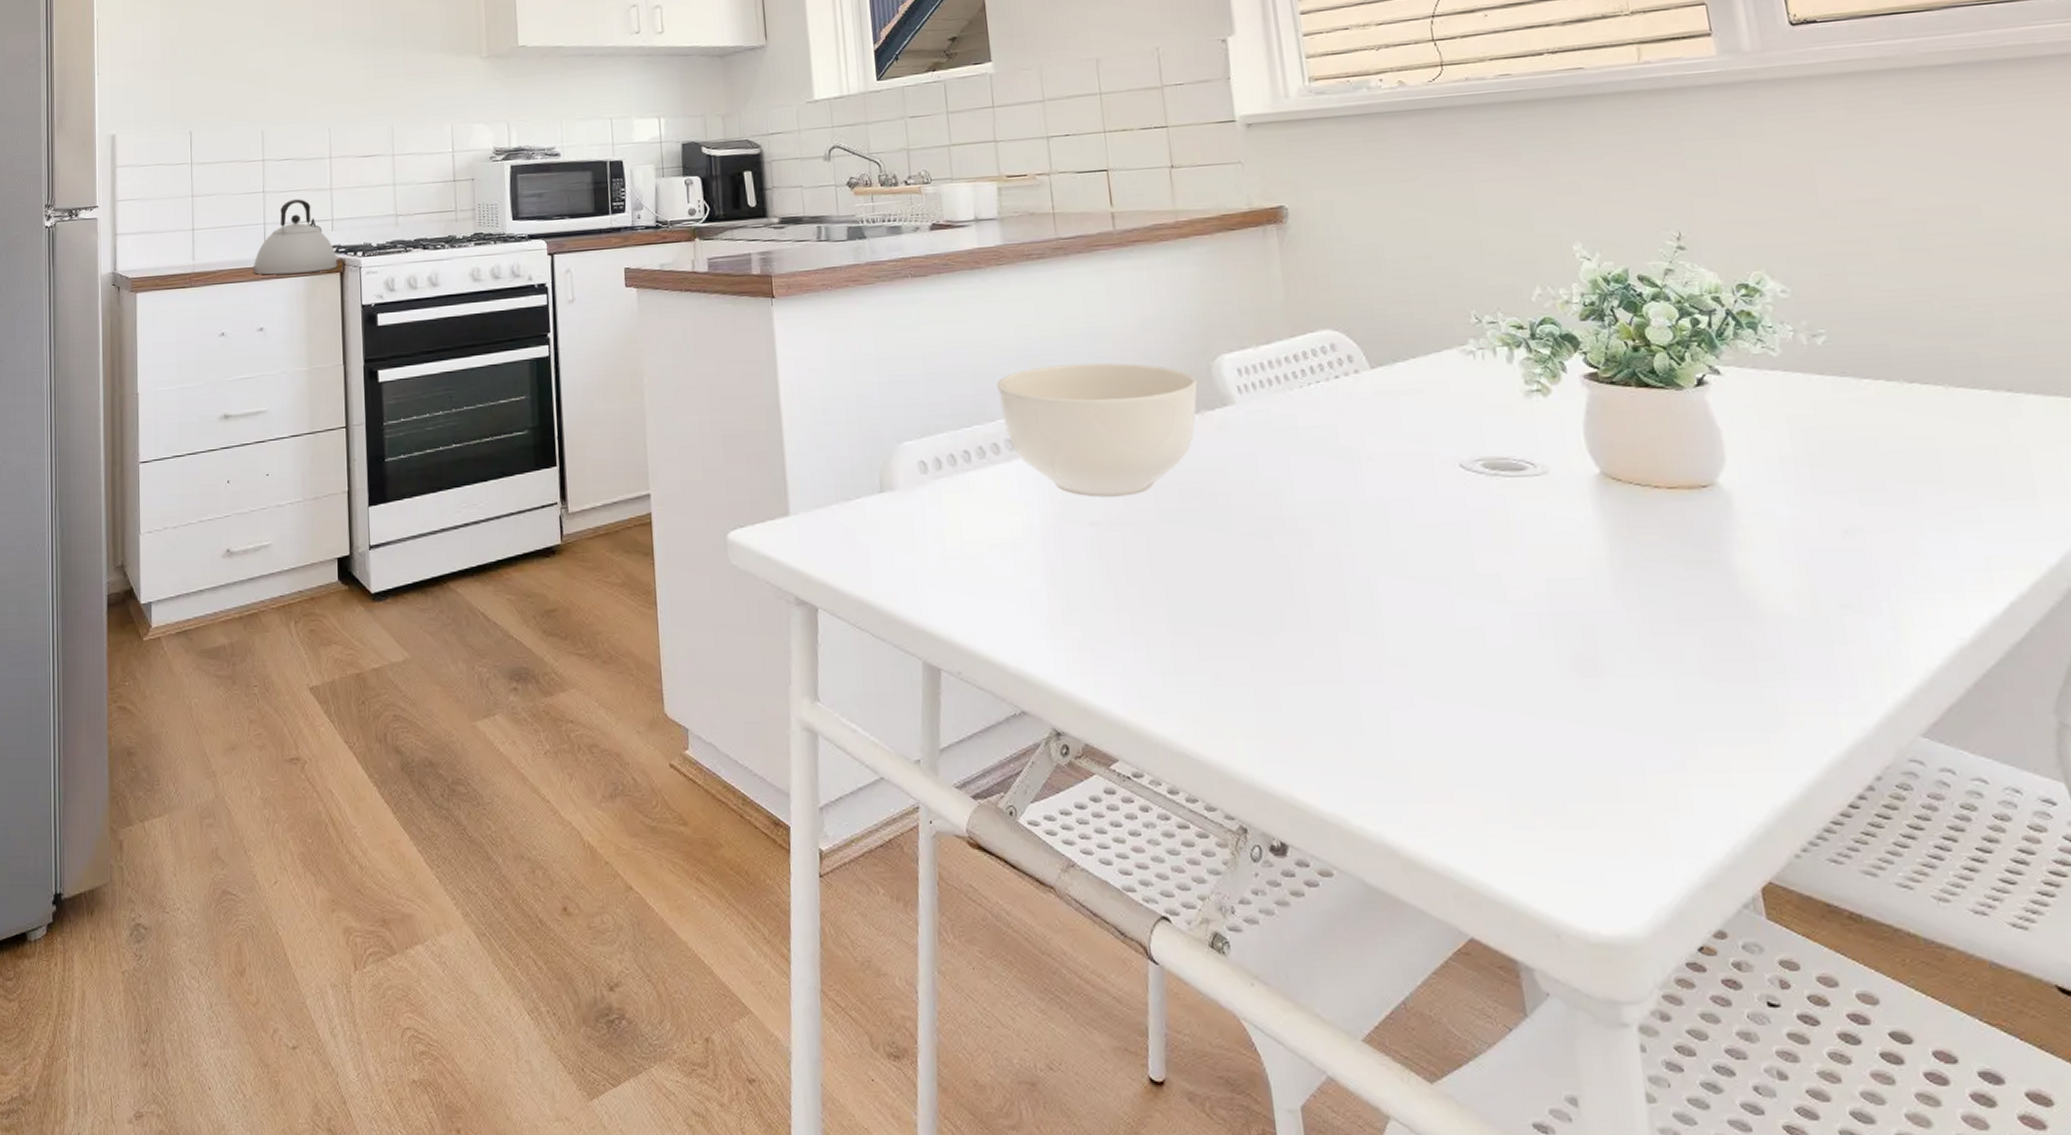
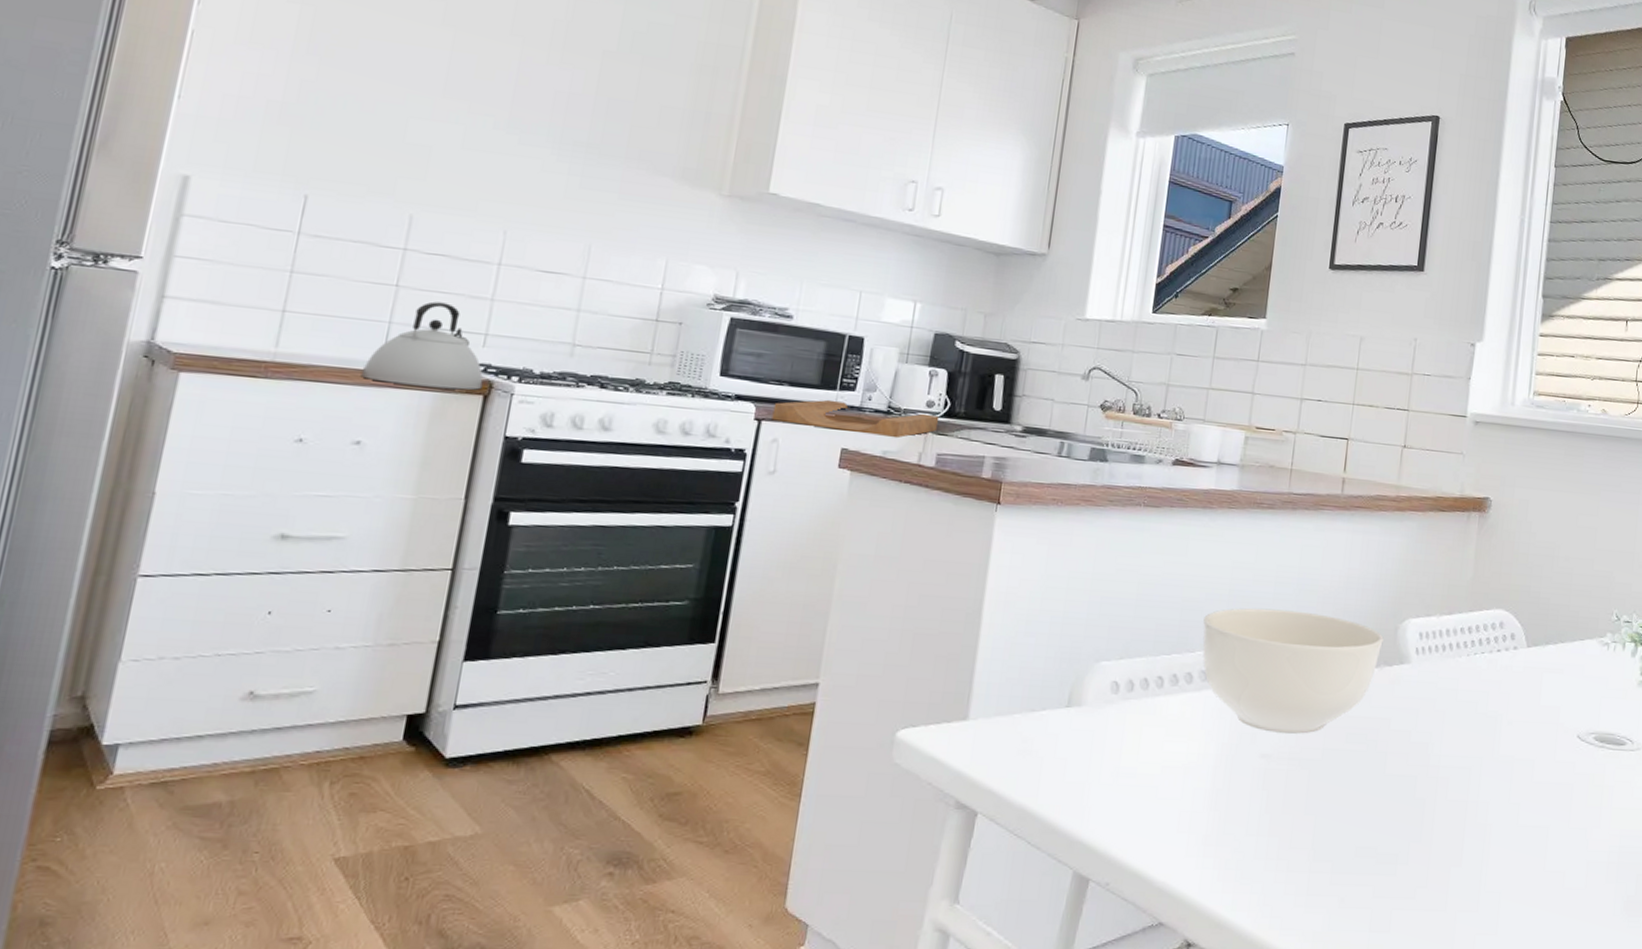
cutting board: none [561,222,703,253] -> present [771,399,940,439]

